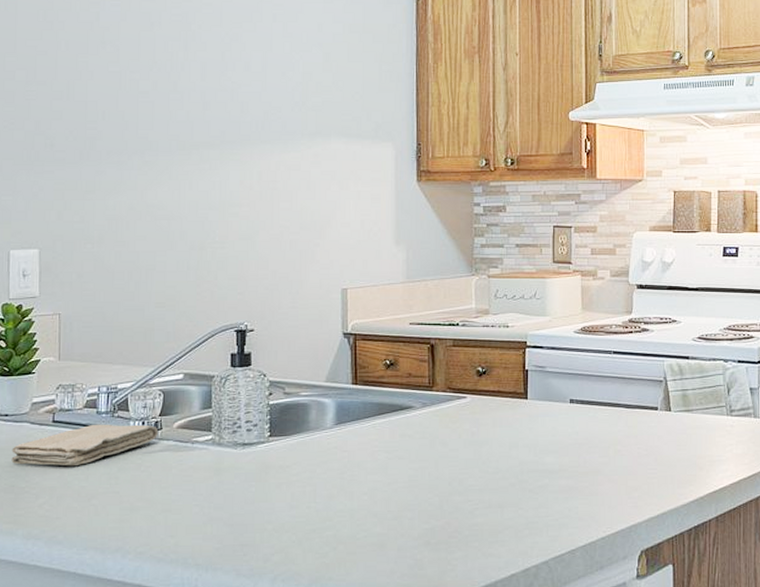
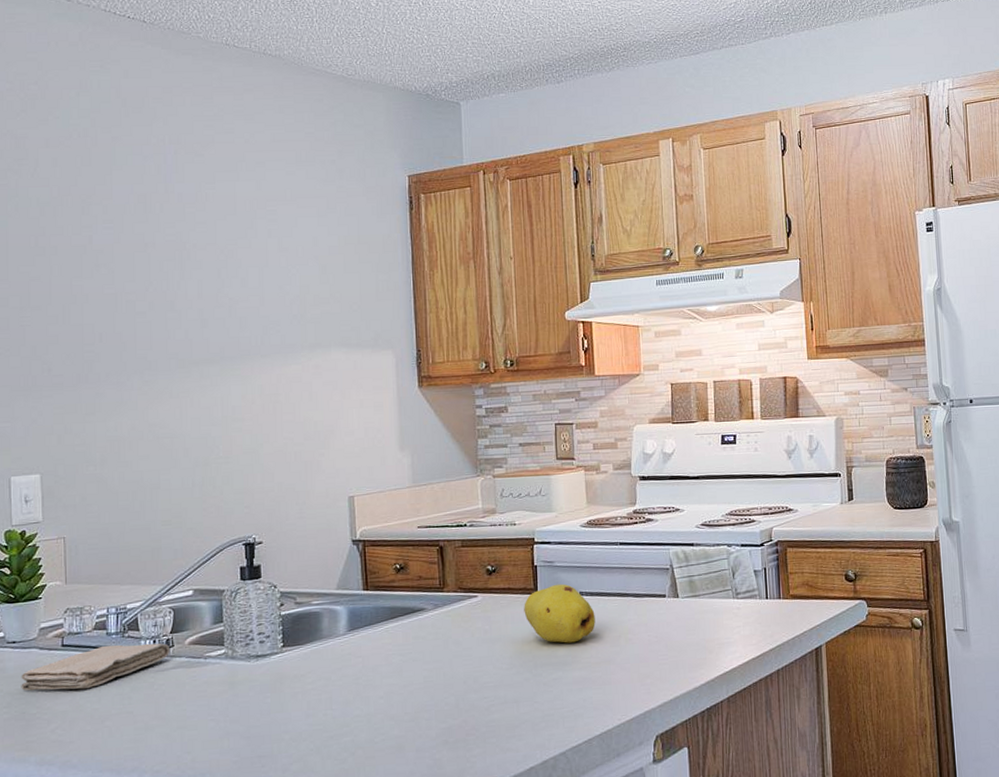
fruit: none [513,390,585,451] -> present [524,583,595,643]

